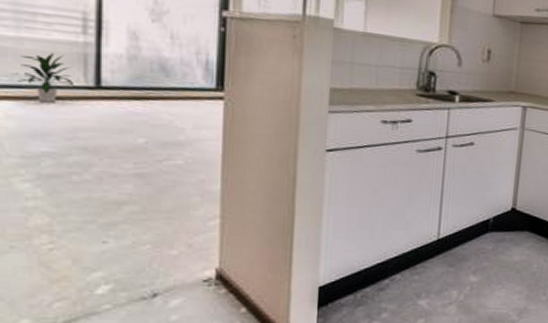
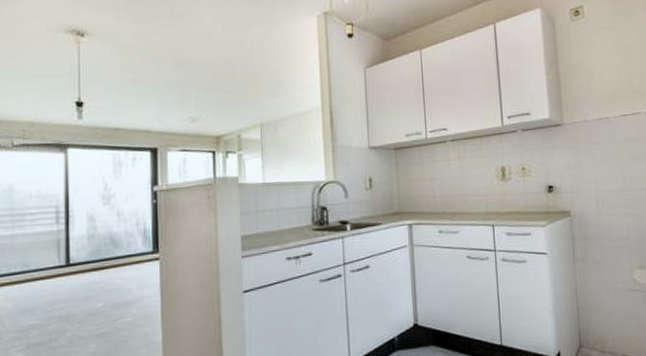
indoor plant: present [12,52,75,104] -> none [10,242,52,285]

